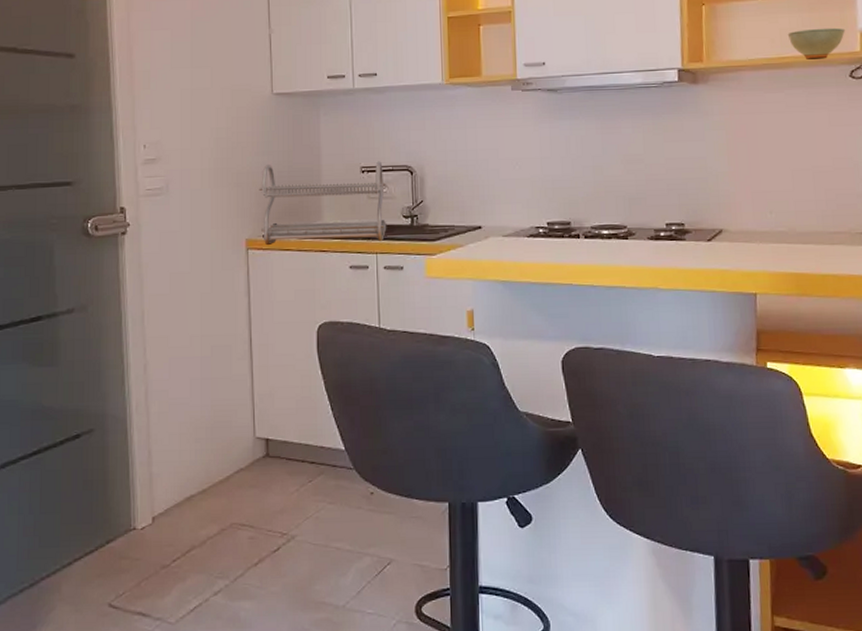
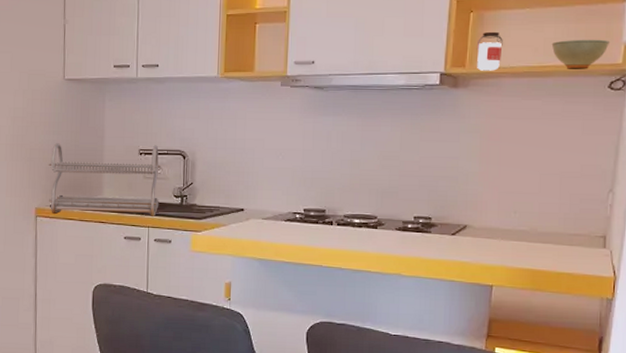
jar: none [713,24,739,65] -> present [477,31,503,71]

